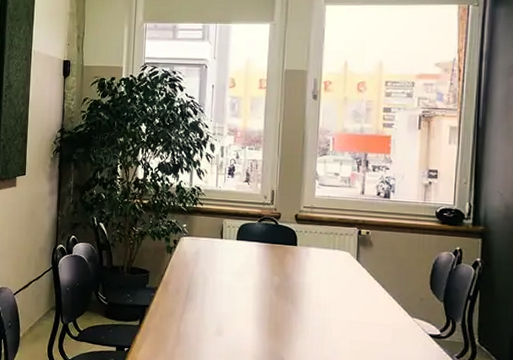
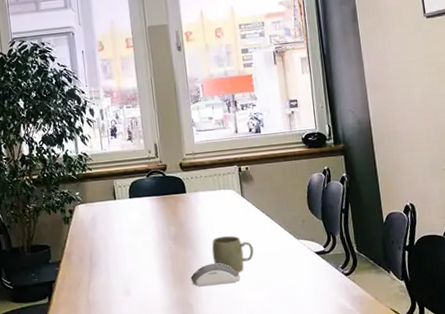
computer mouse: none [287,322,341,347] -> present [190,263,240,287]
mug: none [314,297,360,338] -> present [211,235,254,273]

